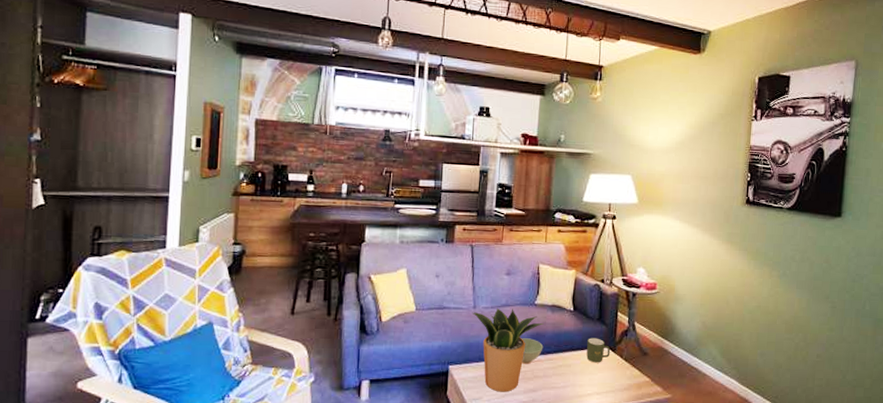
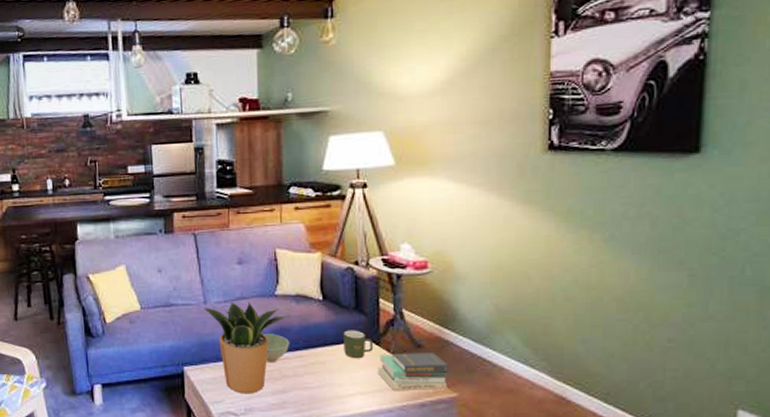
books: none [611,359,667,391] -> present [377,353,450,390]

